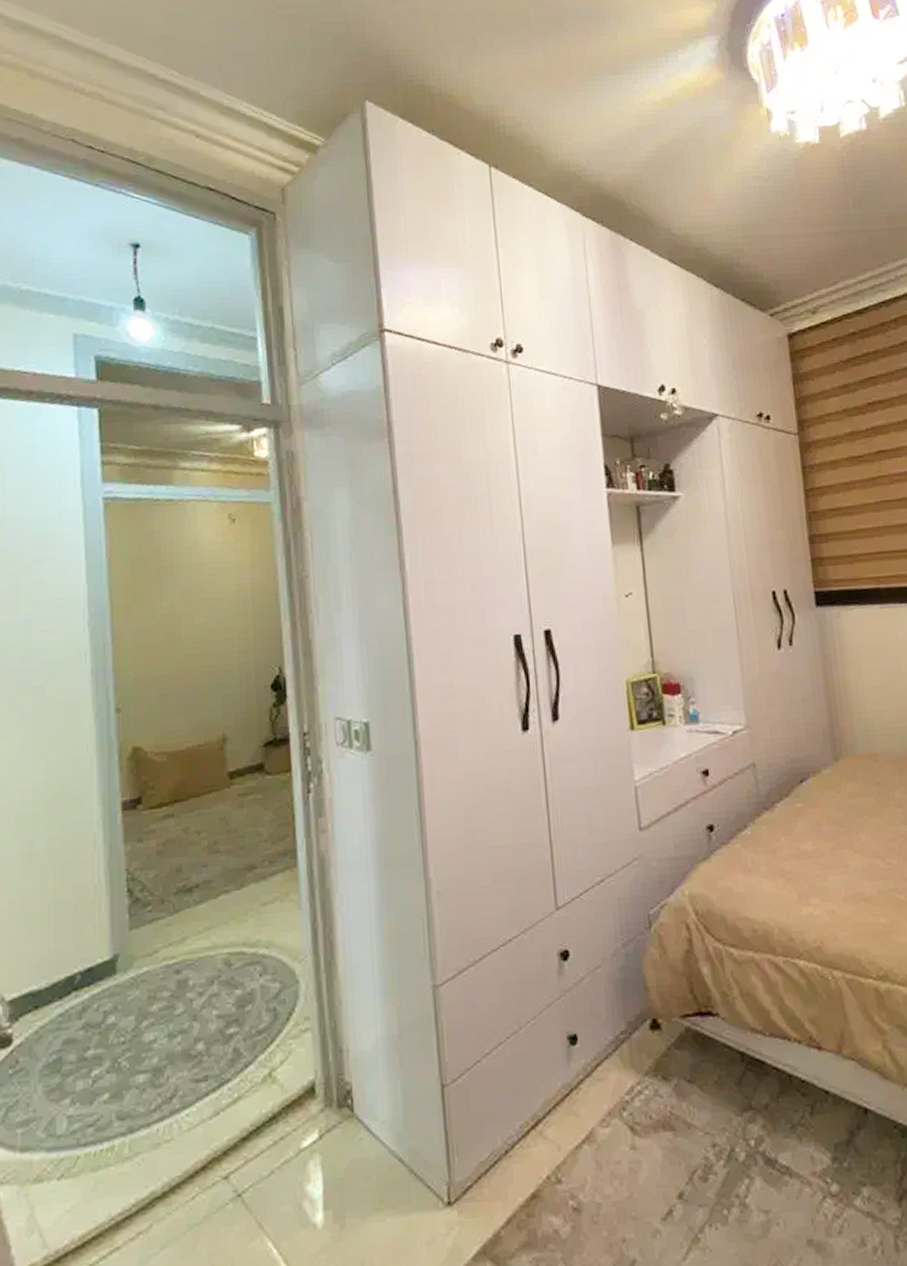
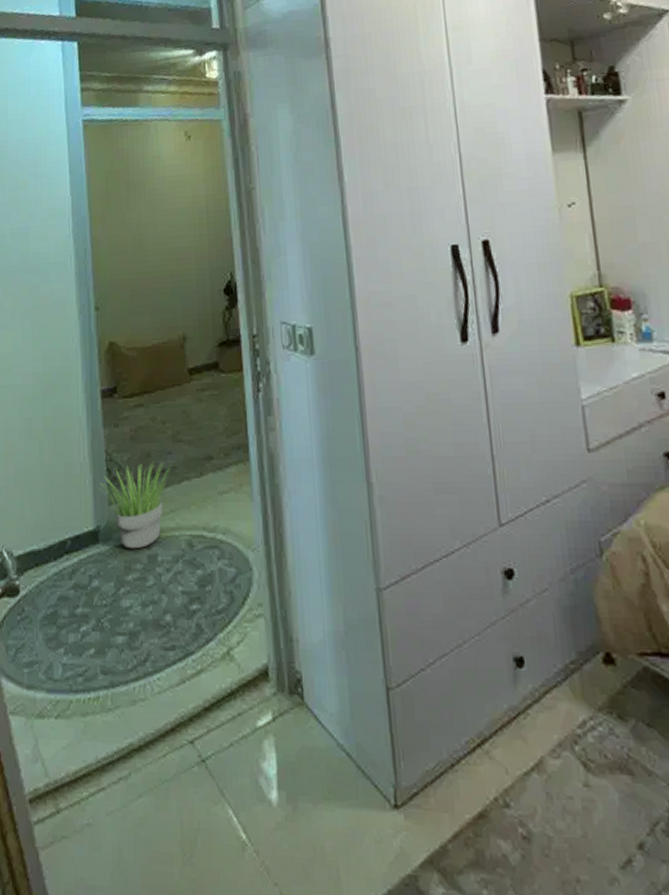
potted plant: none [117,876,208,977] -> present [99,461,173,549]

